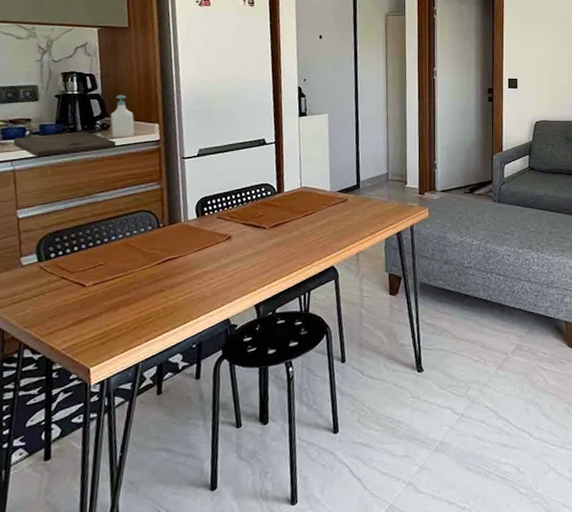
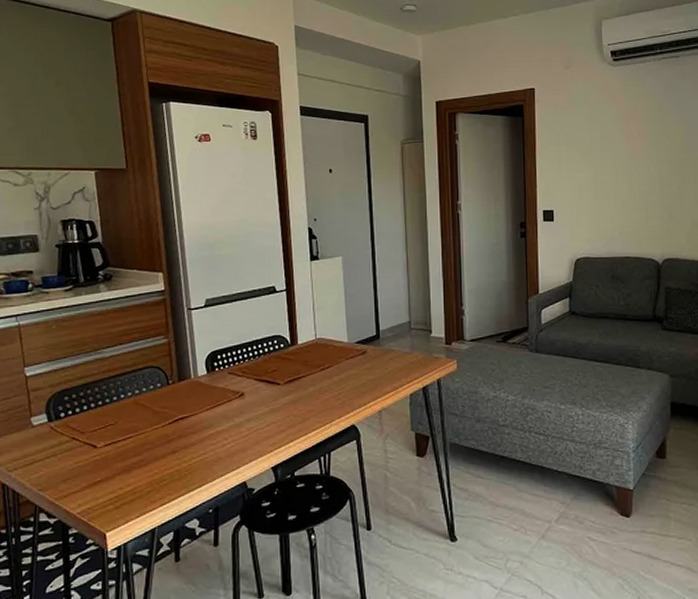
cutting board: present [13,131,116,158] -> none [16,282,120,312]
soap bottle: present [110,95,135,138] -> none [112,242,139,289]

